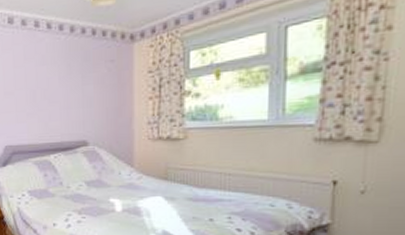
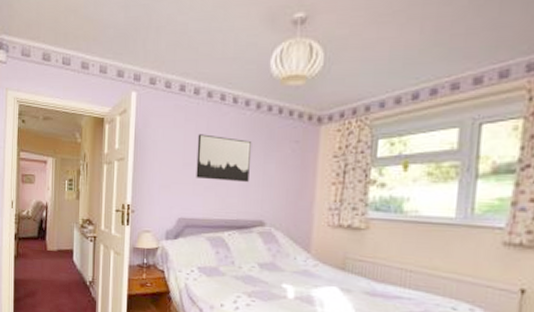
wall art: none [16,62,69,106] -> present [196,134,252,183]

